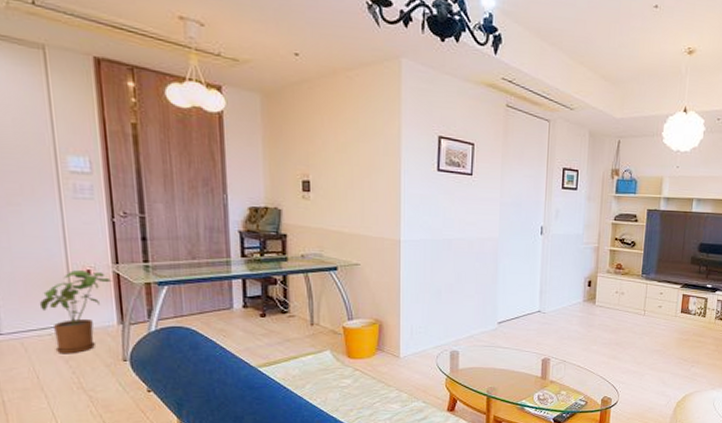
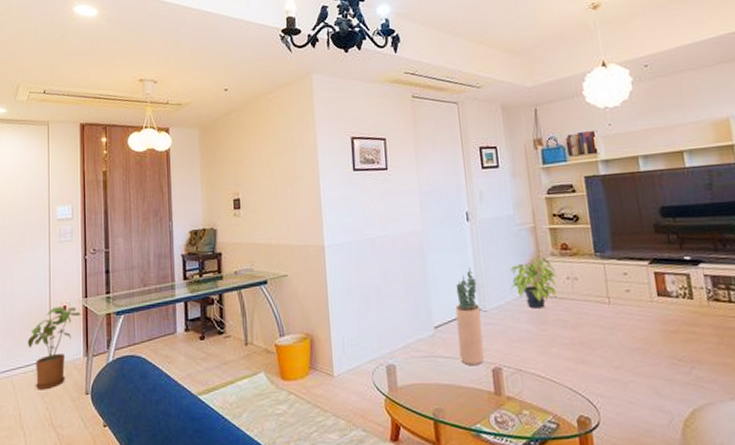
vase: none [517,275,541,356] -> present [455,267,485,366]
plant: none [569,273,608,314] -> present [510,257,557,309]
books: none [638,169,666,192] -> present [566,130,600,157]

